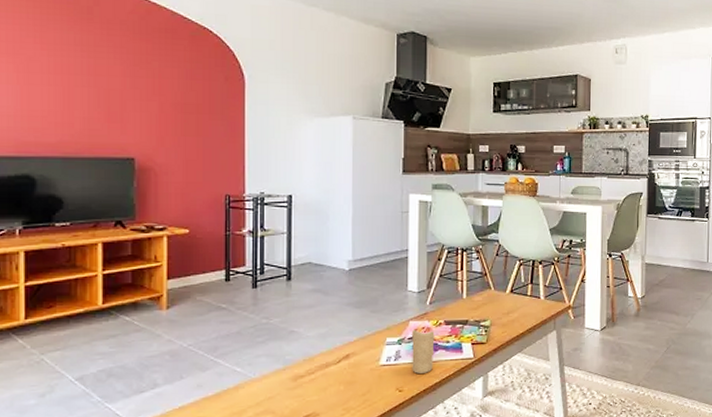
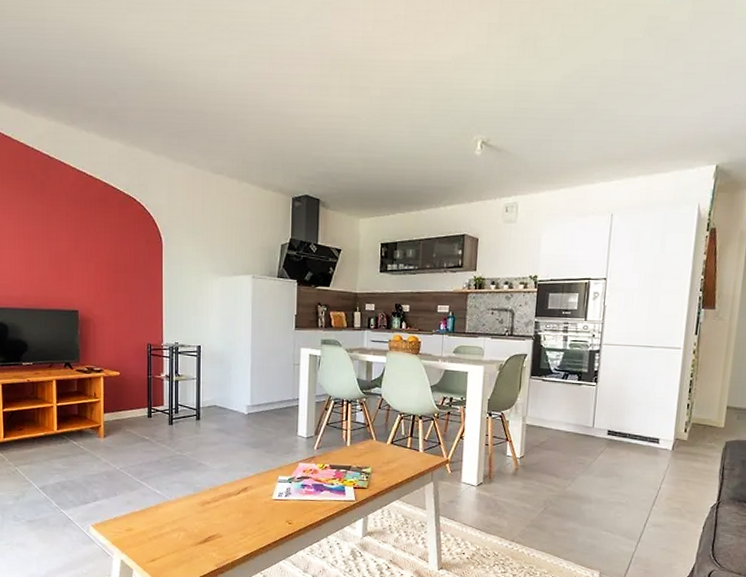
candle: present [412,329,435,374] -> none [300,470,321,510]

